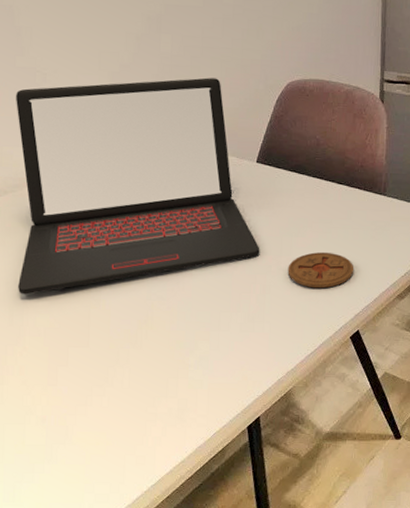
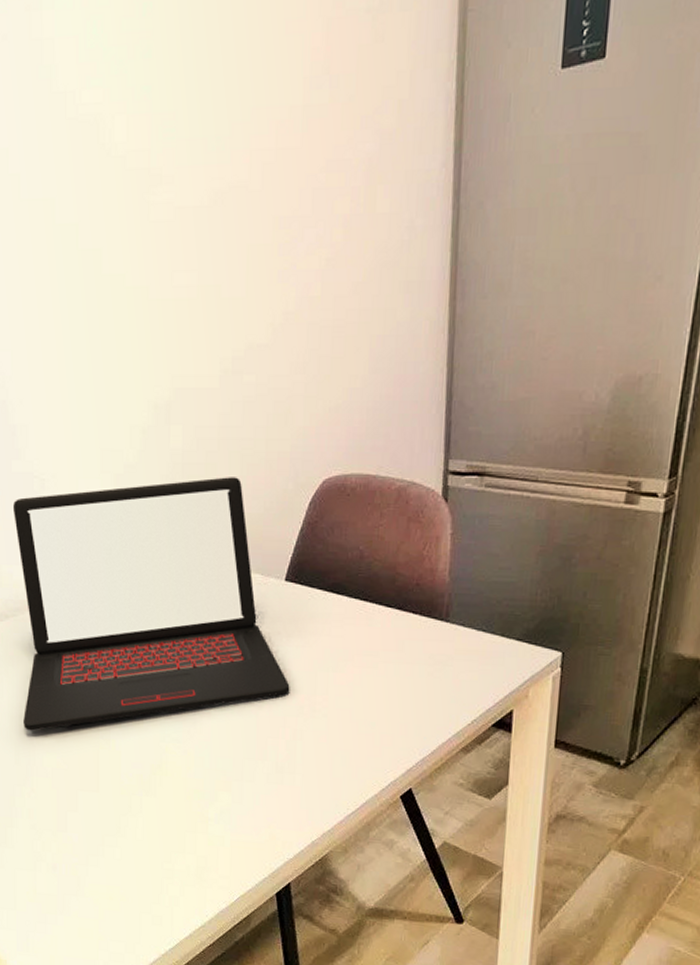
coaster: present [287,252,354,289] -> none [323,691,407,736]

